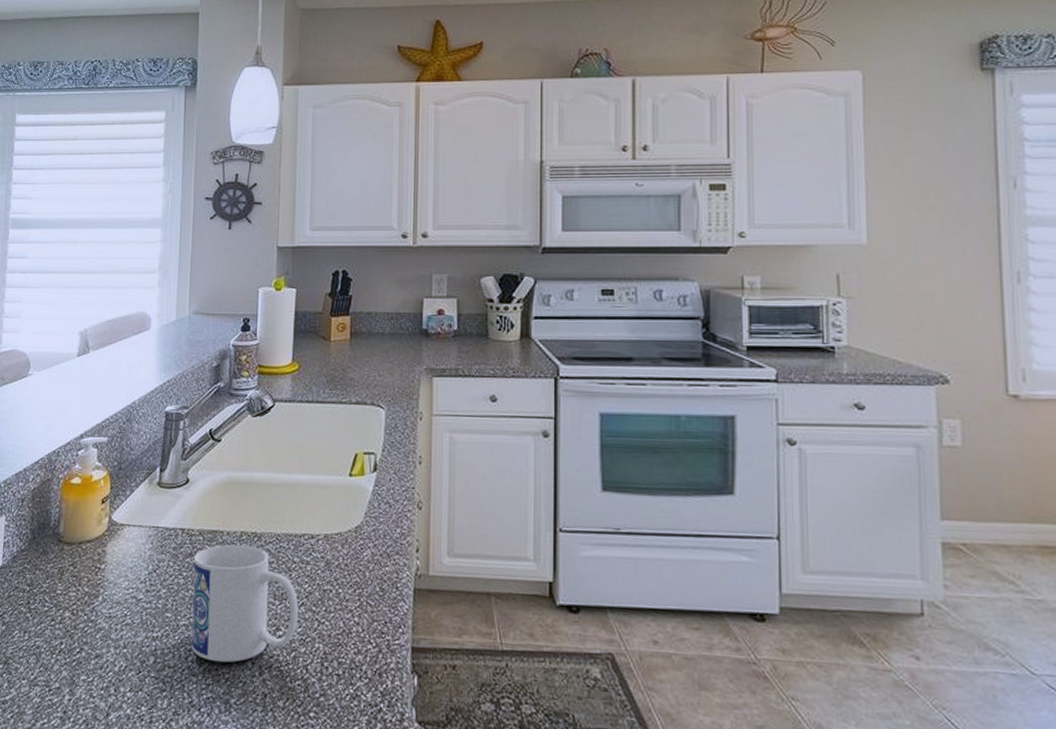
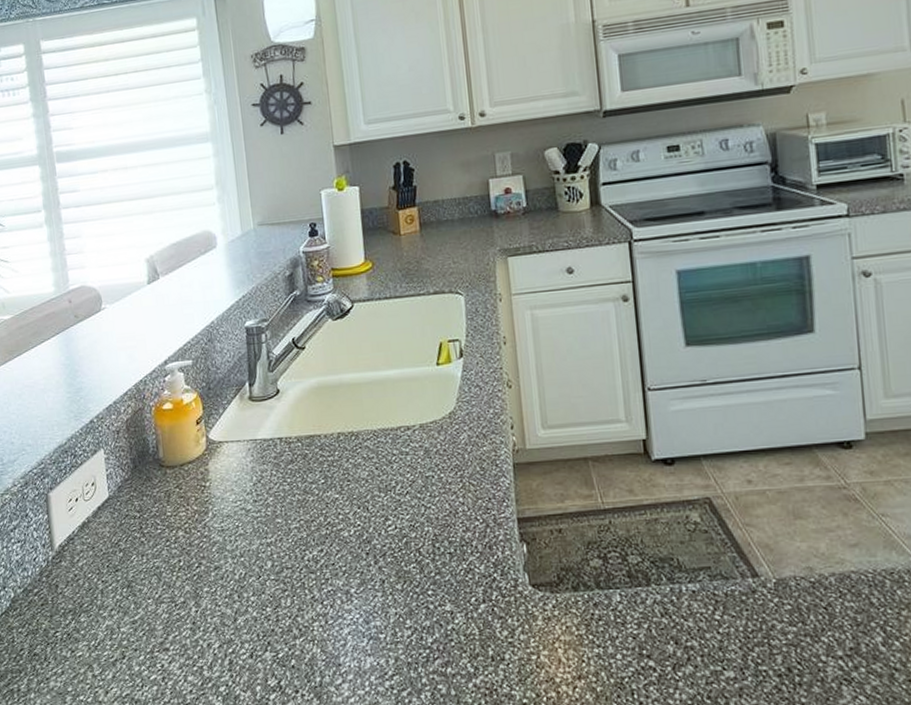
mug: present [191,544,299,663] -> none [295,445,405,558]

